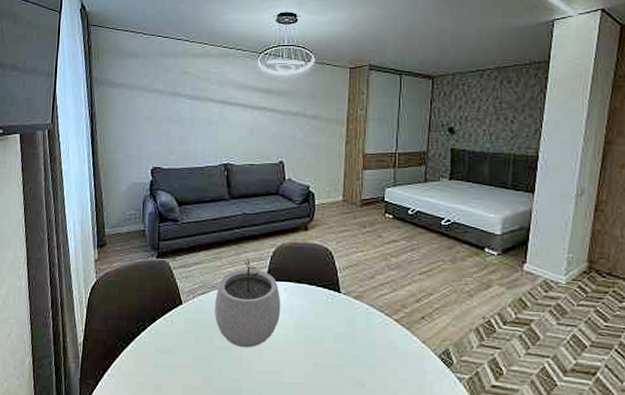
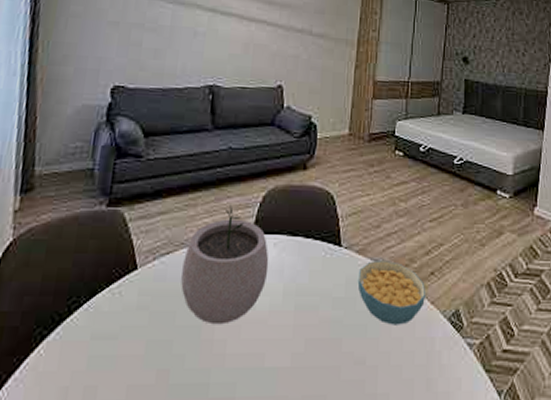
cereal bowl: none [356,305,418,358] -> present [357,261,427,325]

